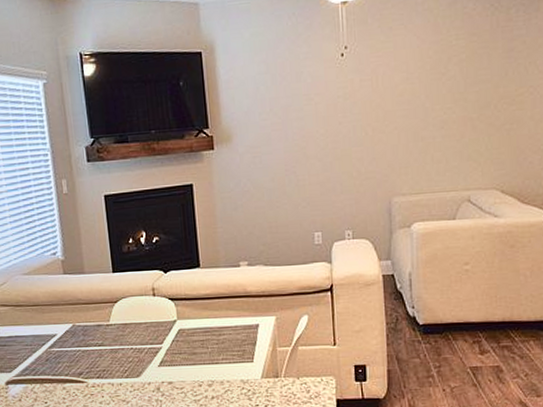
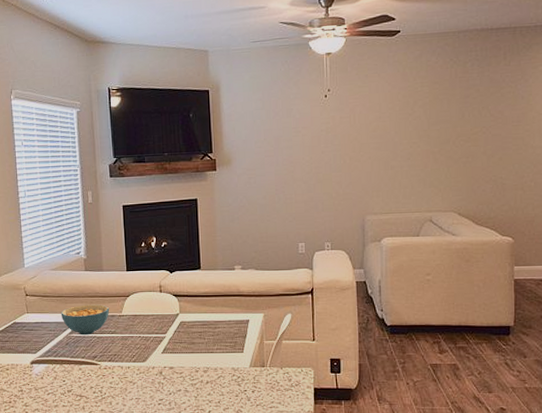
cereal bowl: none [37,313,95,350] -> present [60,304,110,336]

